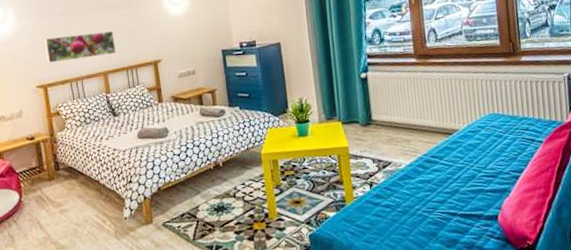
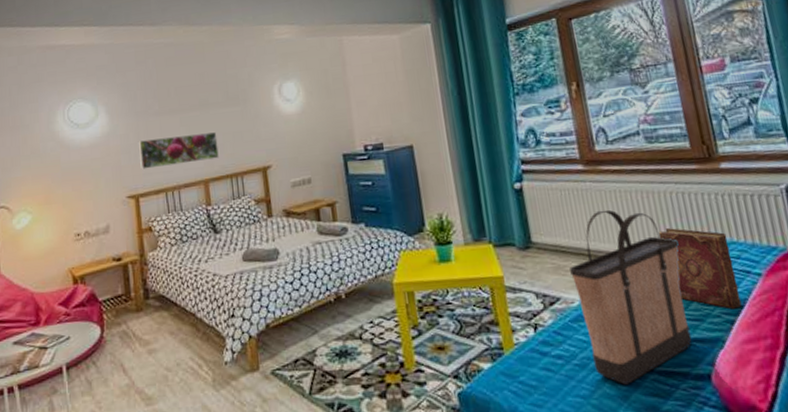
shopping bag: none [400,94,487,225] -> present [570,209,692,385]
hardback book: none [469,107,526,168] -> present [658,228,742,309]

